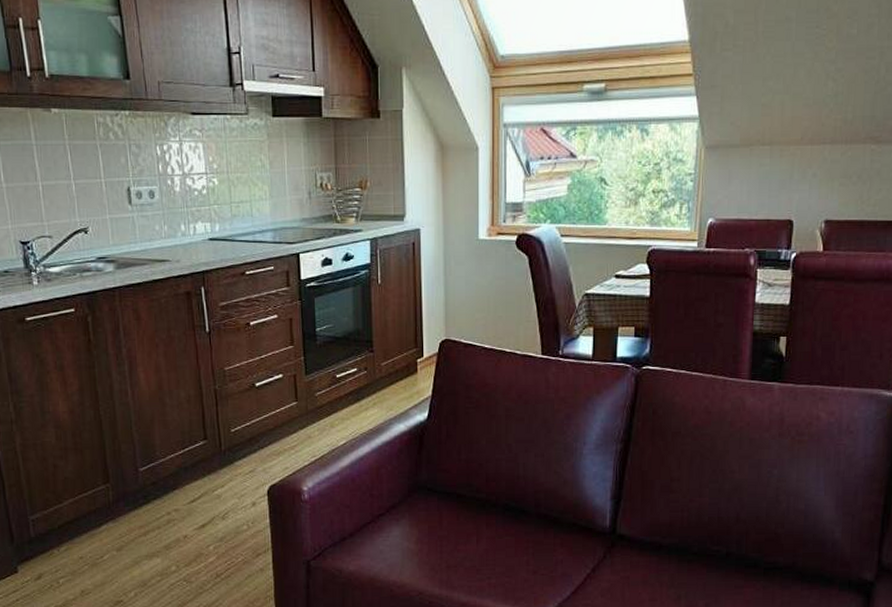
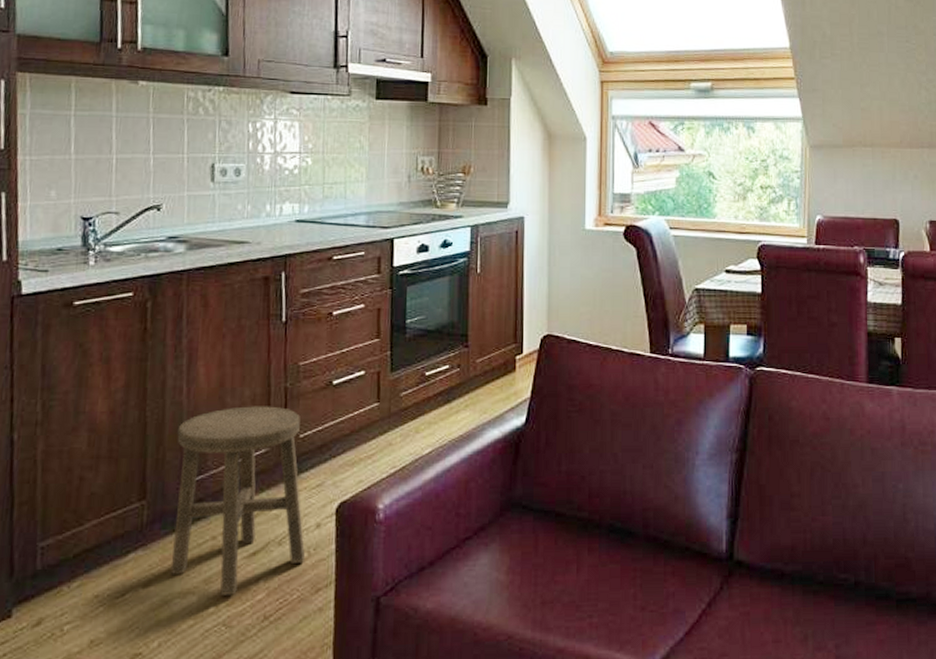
stool: none [128,405,246,558] -> present [170,406,306,595]

